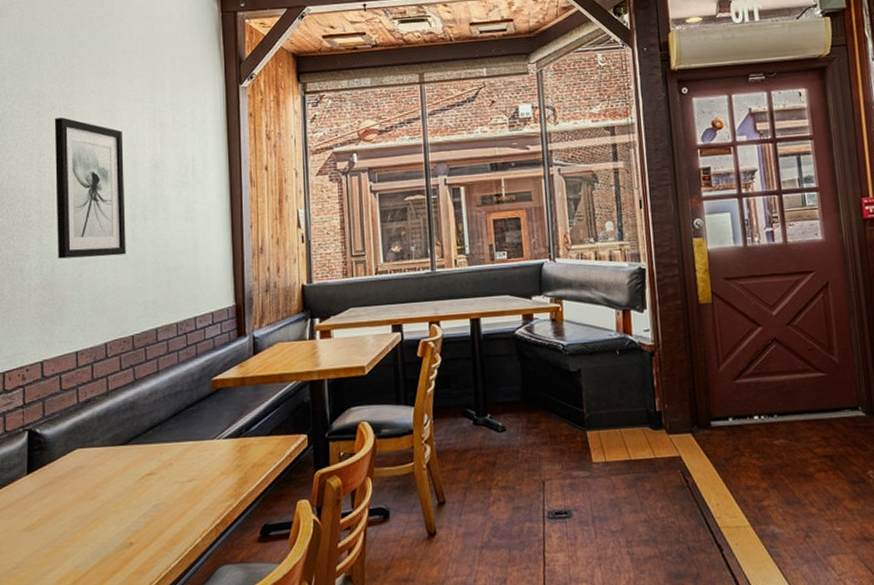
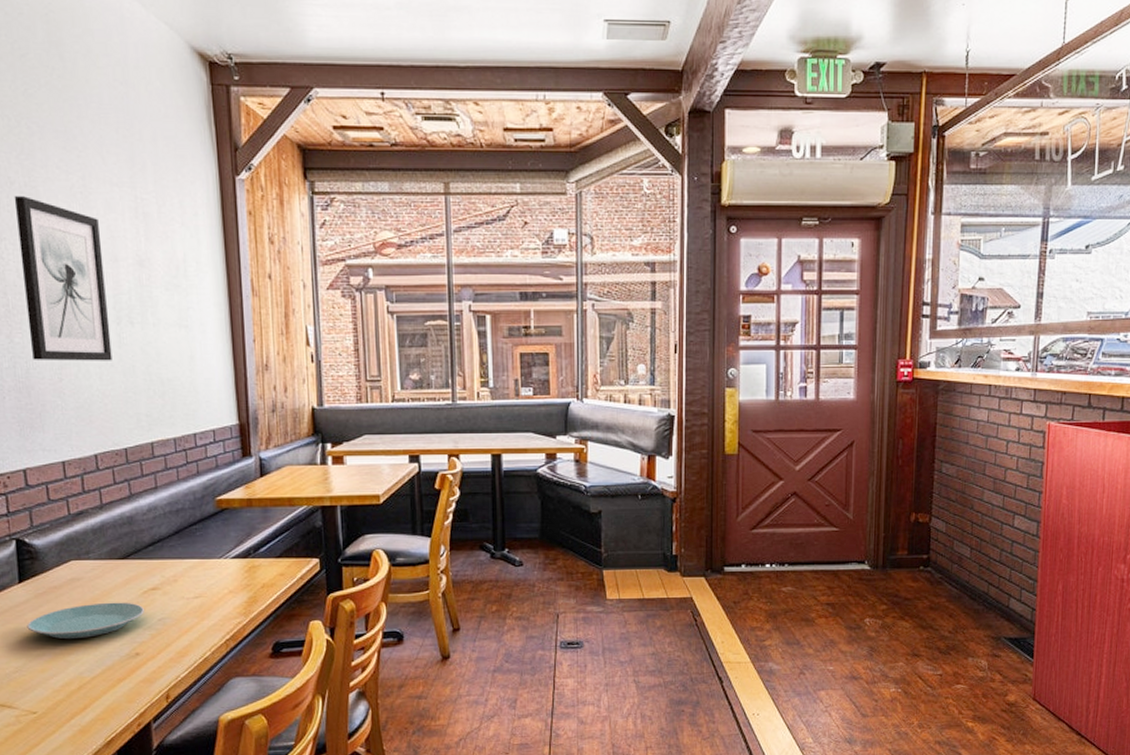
plate: none [31,489,140,531] -> present [27,602,144,639]

